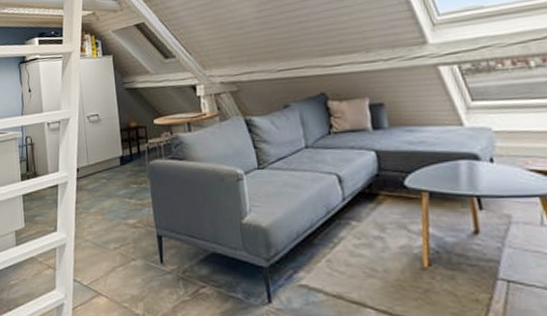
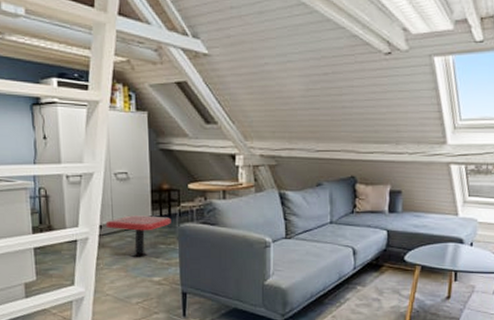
pedestal table: none [82,155,141,199] -> present [105,215,171,257]

